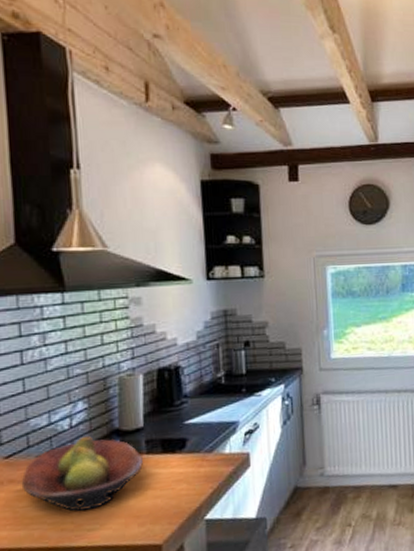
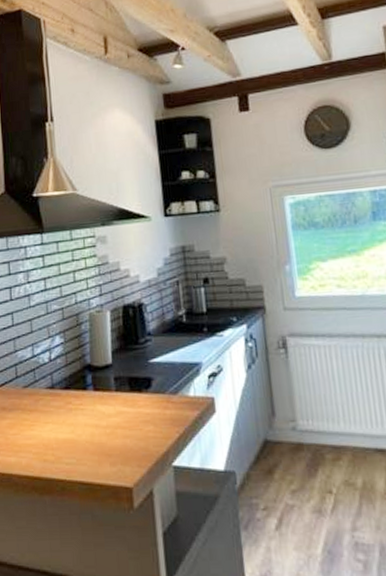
fruit bowl: present [21,435,143,511] -> none [11,369,113,443]

